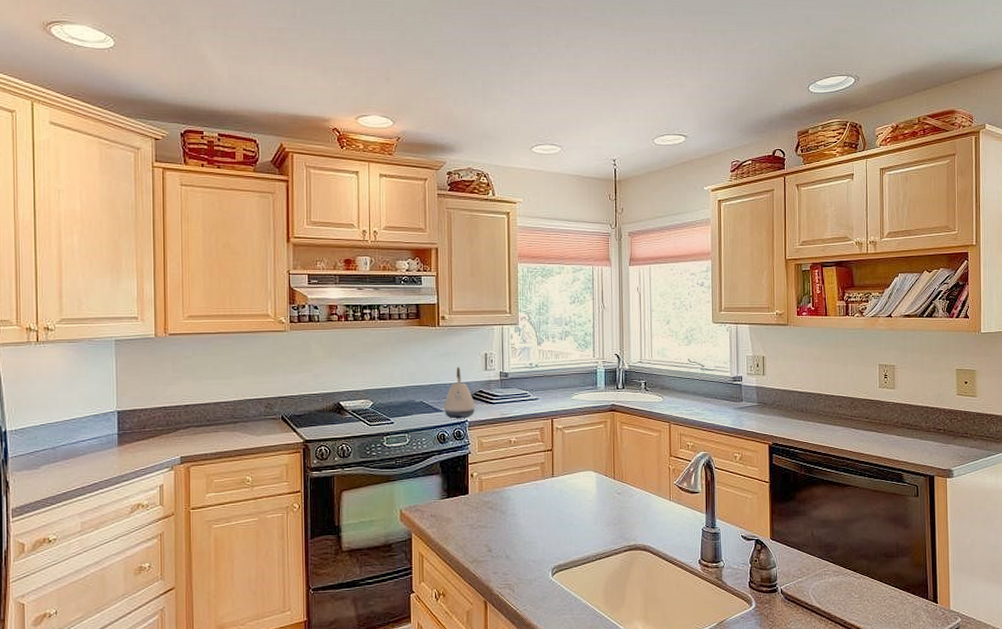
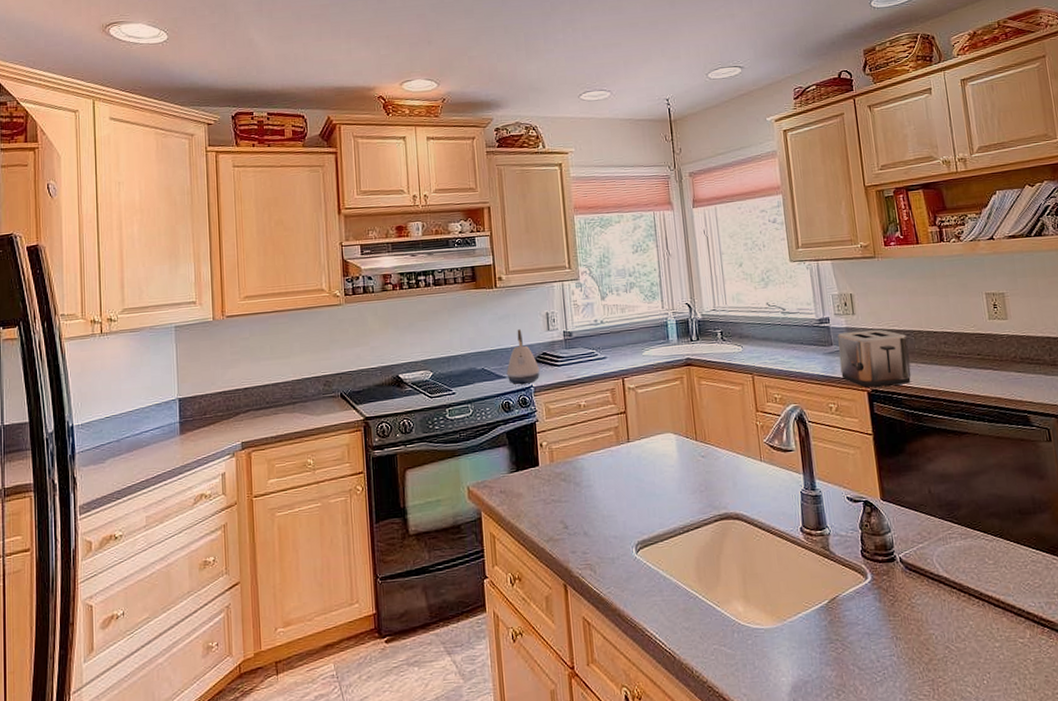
toaster: none [747,390,809,441] -> present [837,329,912,388]

